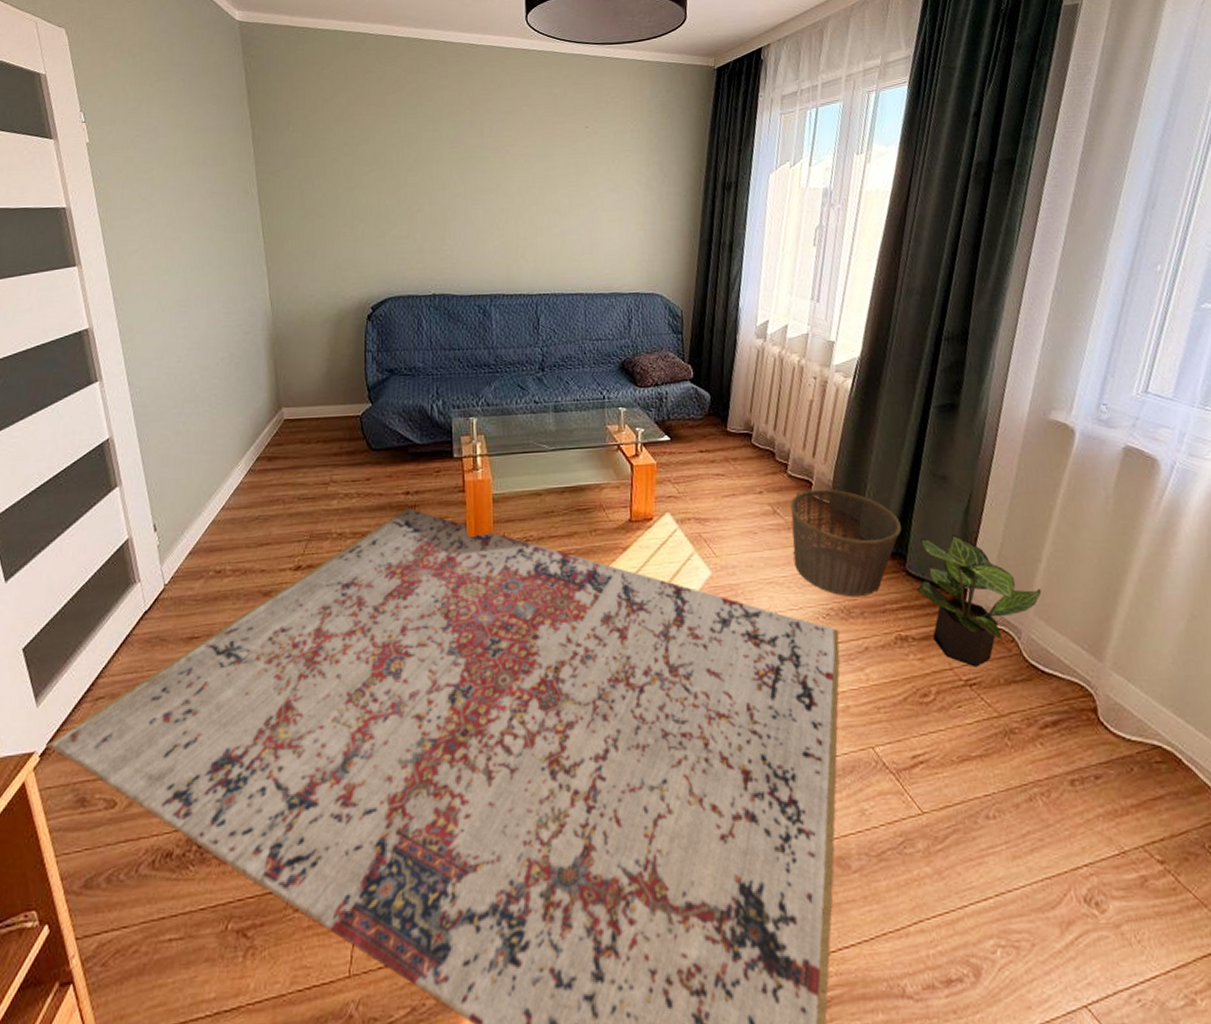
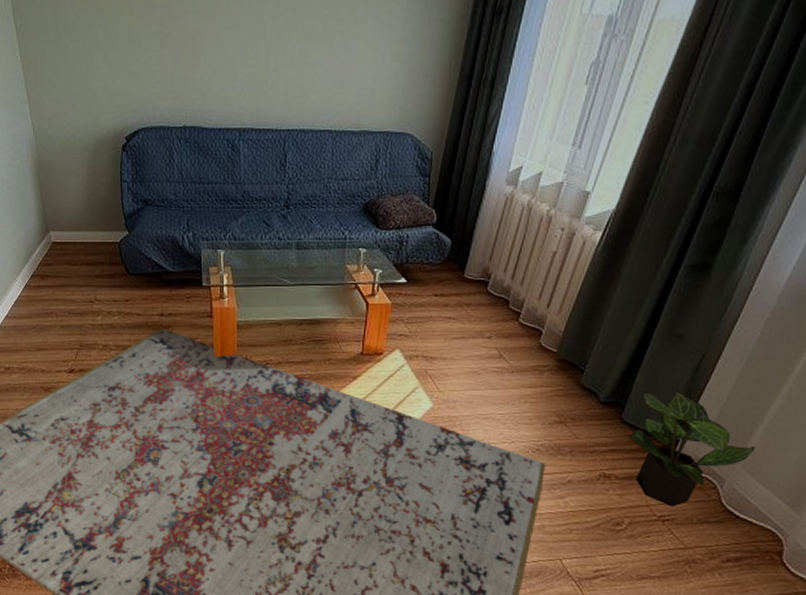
basket: present [790,487,902,598] -> none [513,335,625,438]

